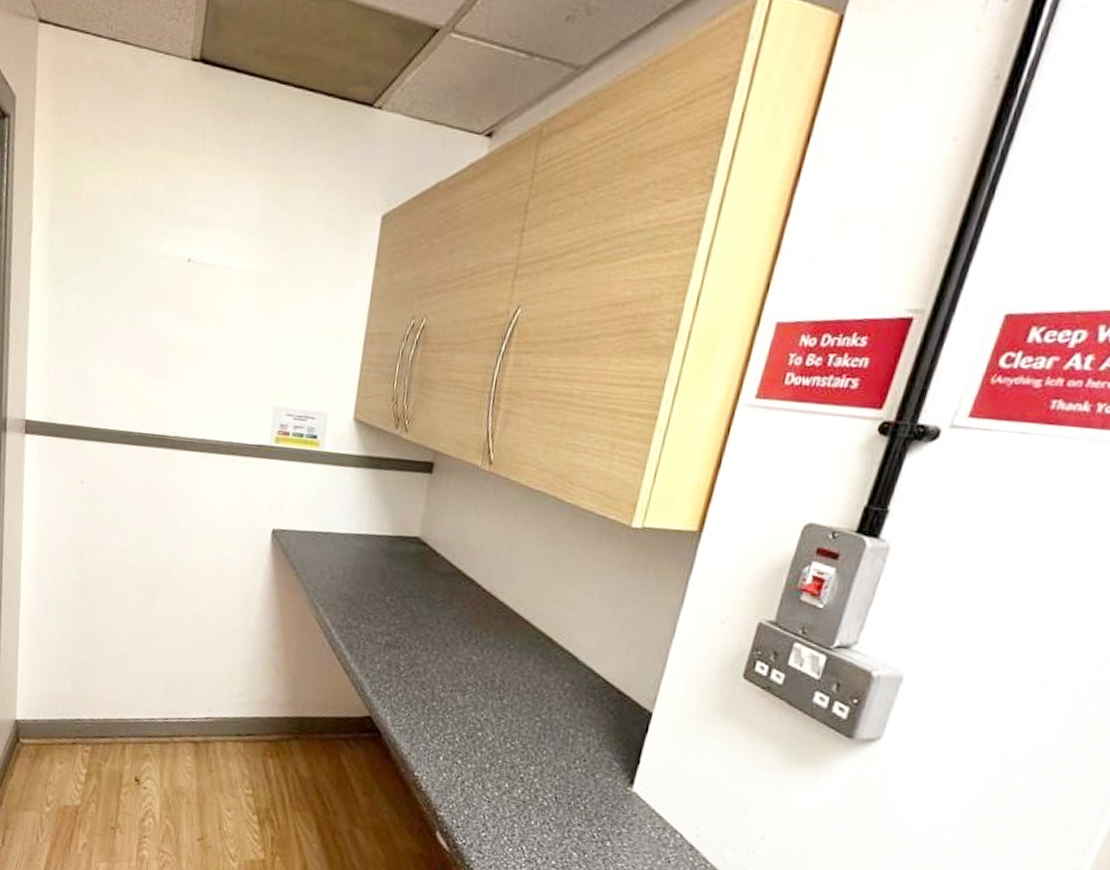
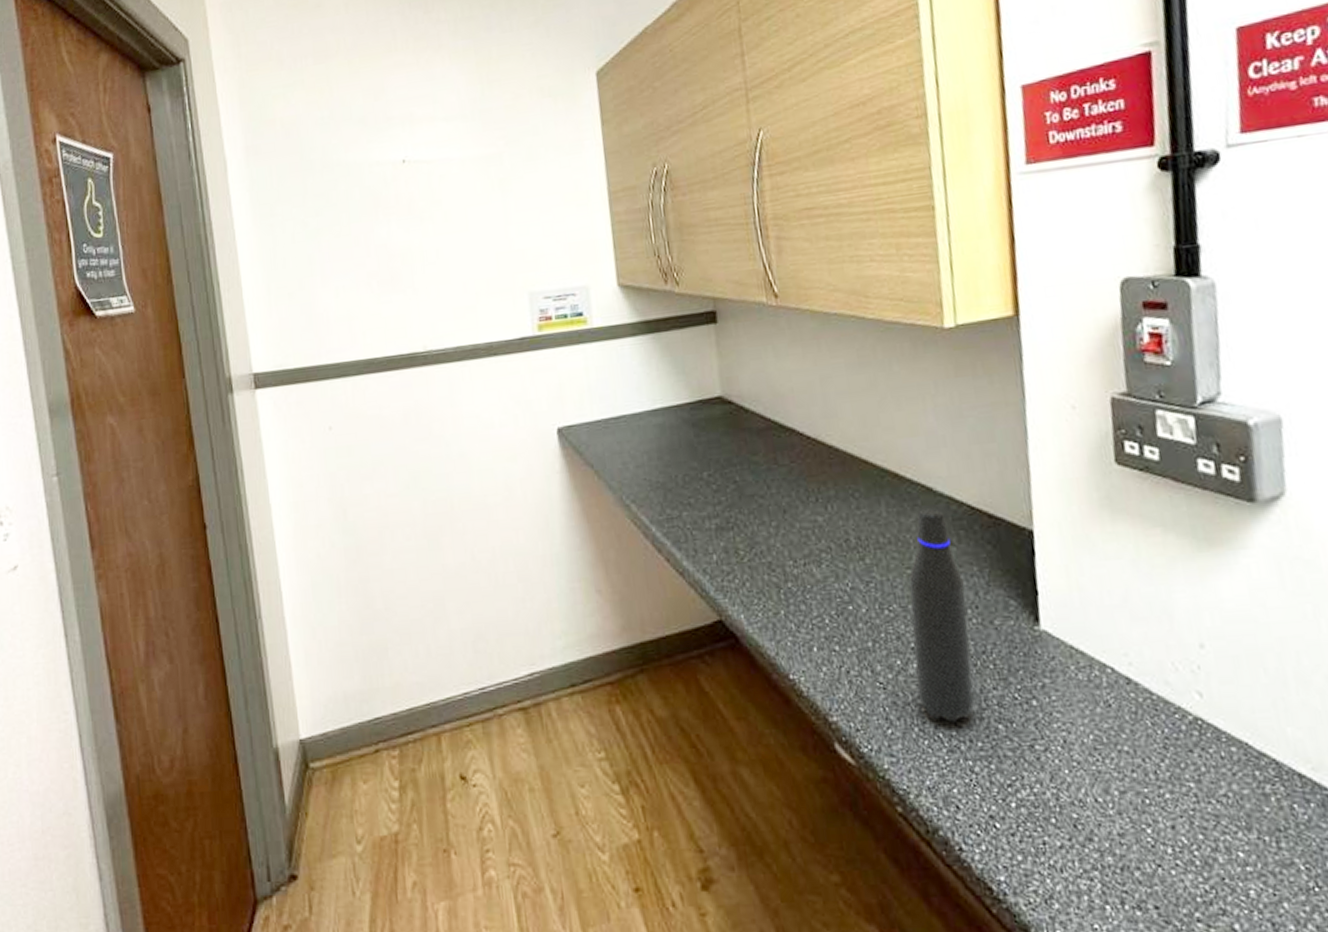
water bottle: none [514,672,582,842] -> present [909,508,975,724]

